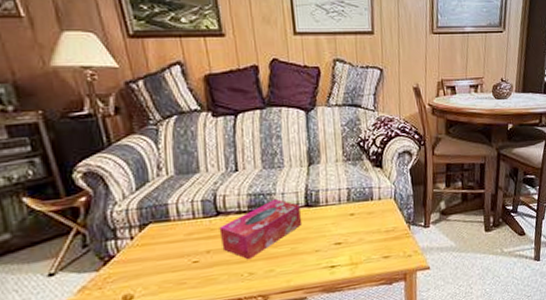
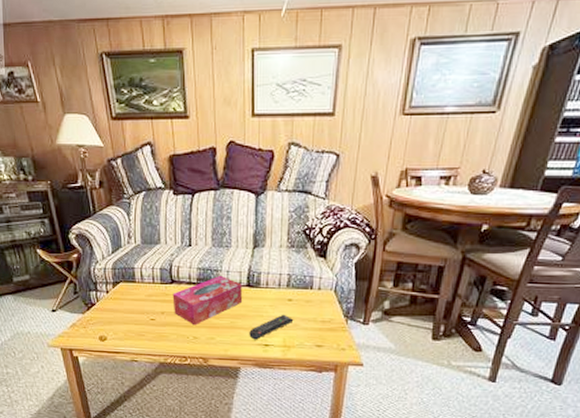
remote control: none [313,230,358,264] -> present [249,314,294,340]

